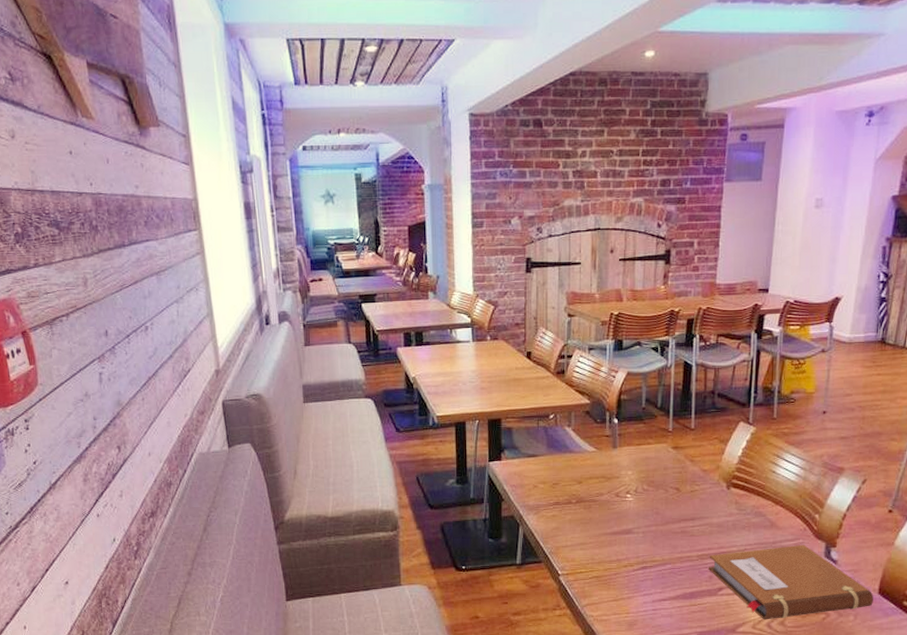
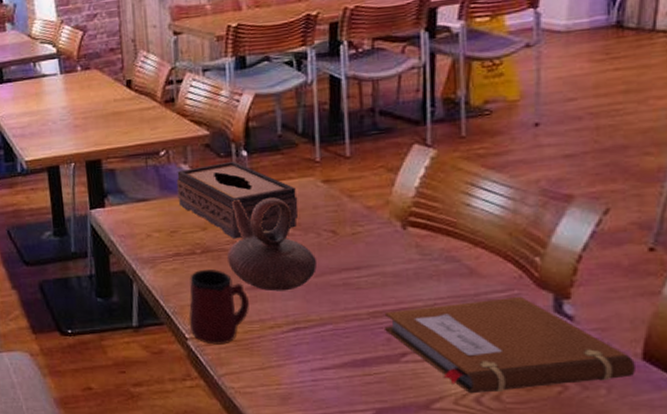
tissue box: none [561,426,653,492] -> present [176,161,299,239]
mug: none [562,517,610,580] -> present [189,270,249,345]
teapot: none [596,459,663,537] -> present [227,197,316,292]

